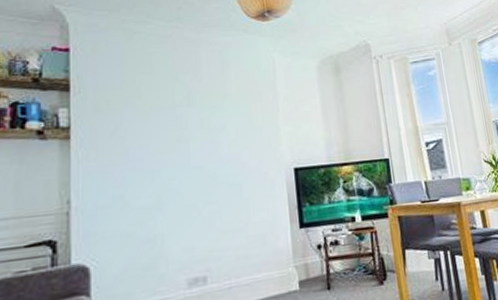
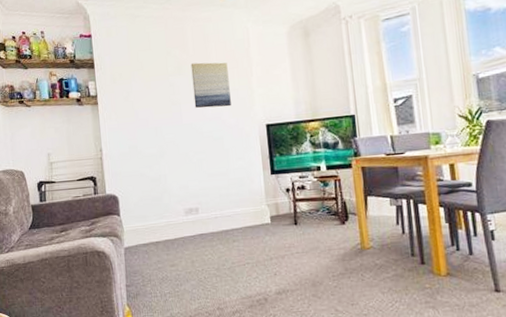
wall art: none [204,92,253,148] -> present [190,62,231,108]

